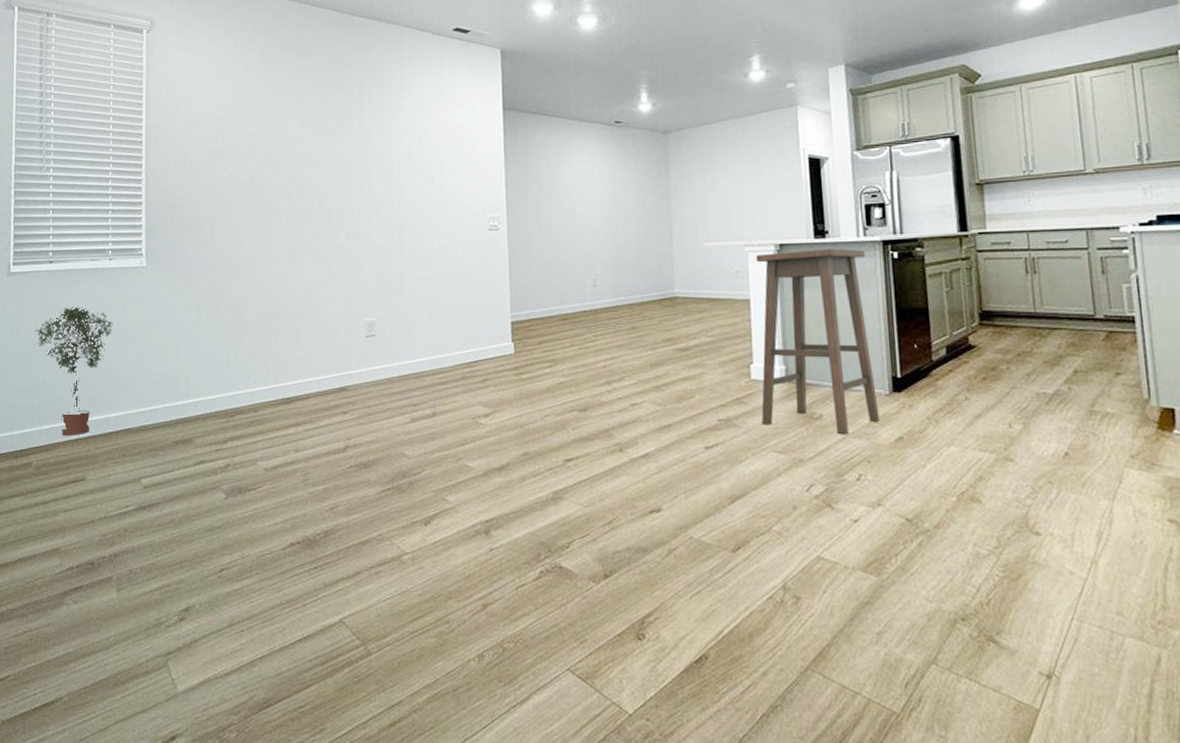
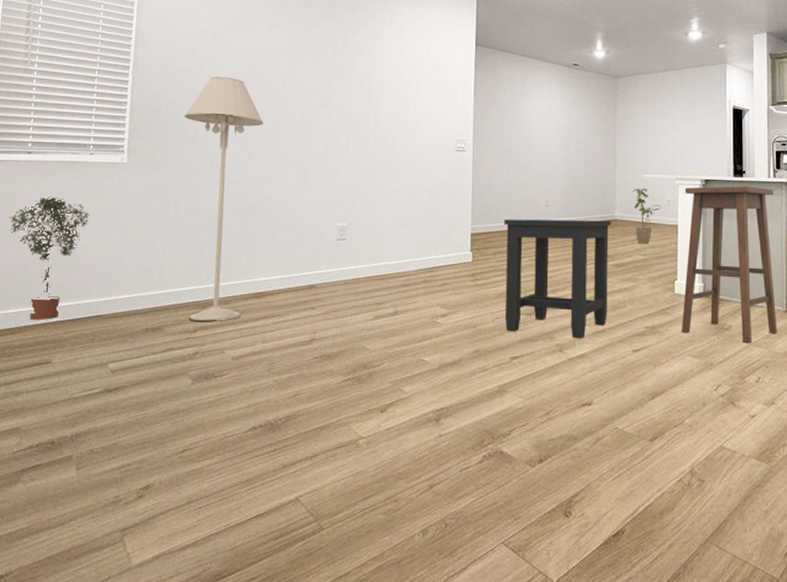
floor lamp: none [200,167,281,433] -> present [184,76,264,323]
side table: none [547,298,673,435] -> present [504,219,611,338]
house plant: none [693,259,729,324] -> present [632,188,661,245]

